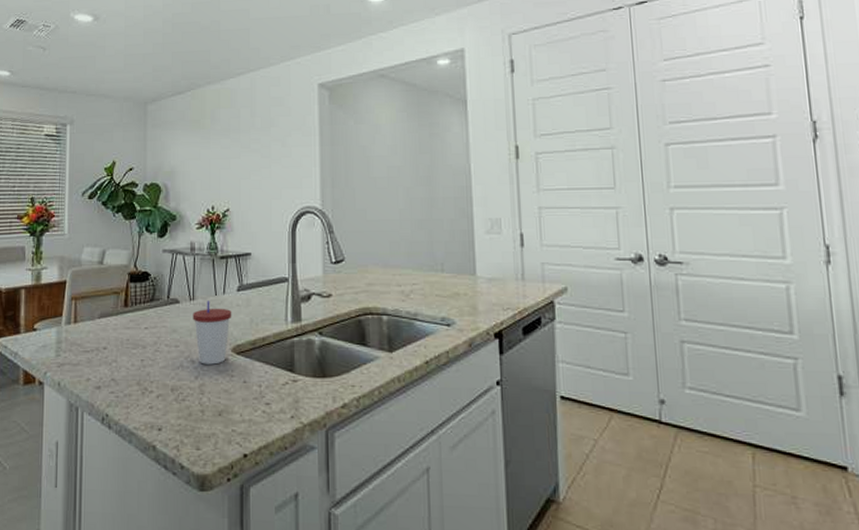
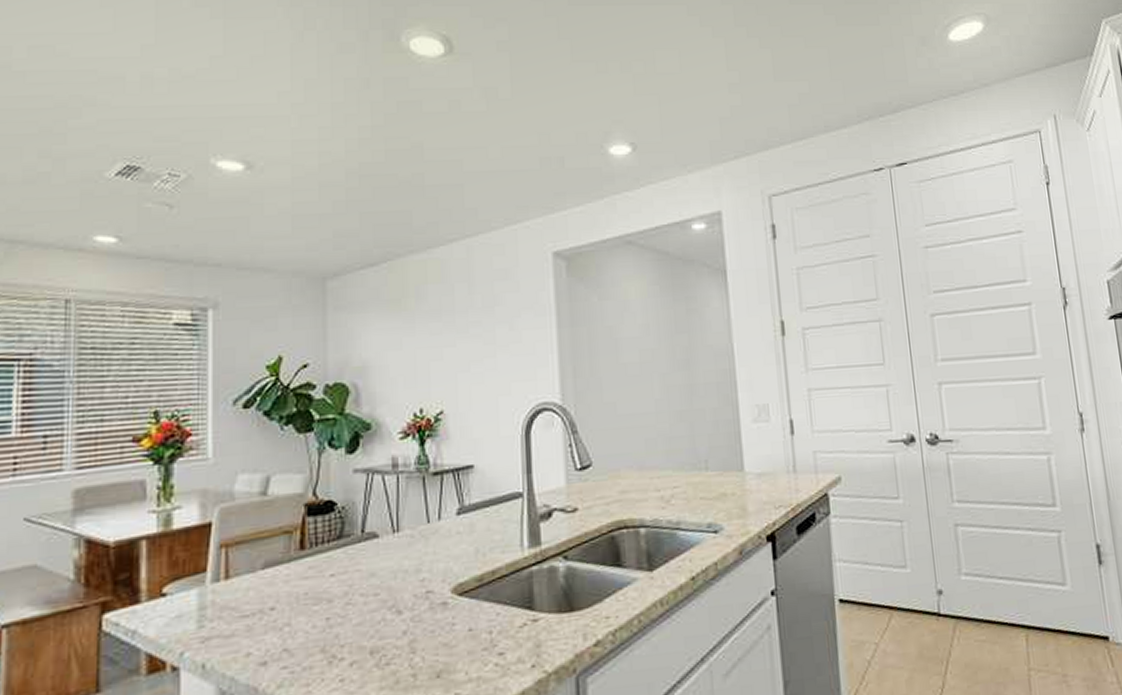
cup: present [192,301,232,365] -> none [397,531,451,614]

